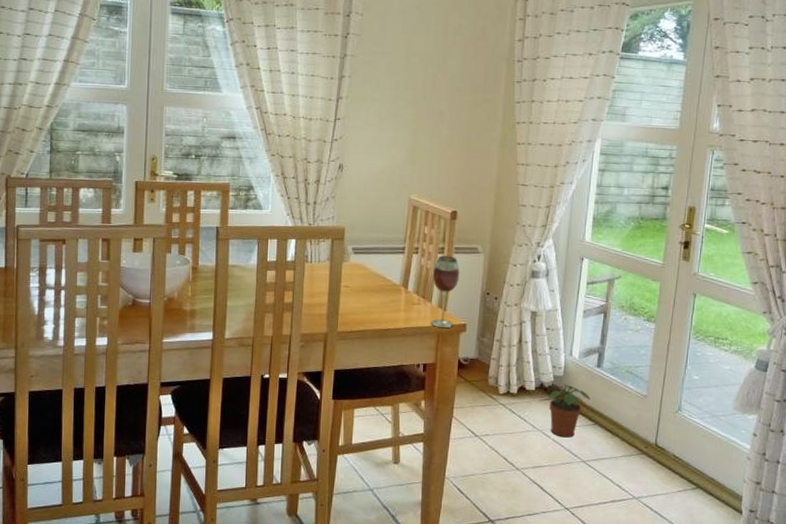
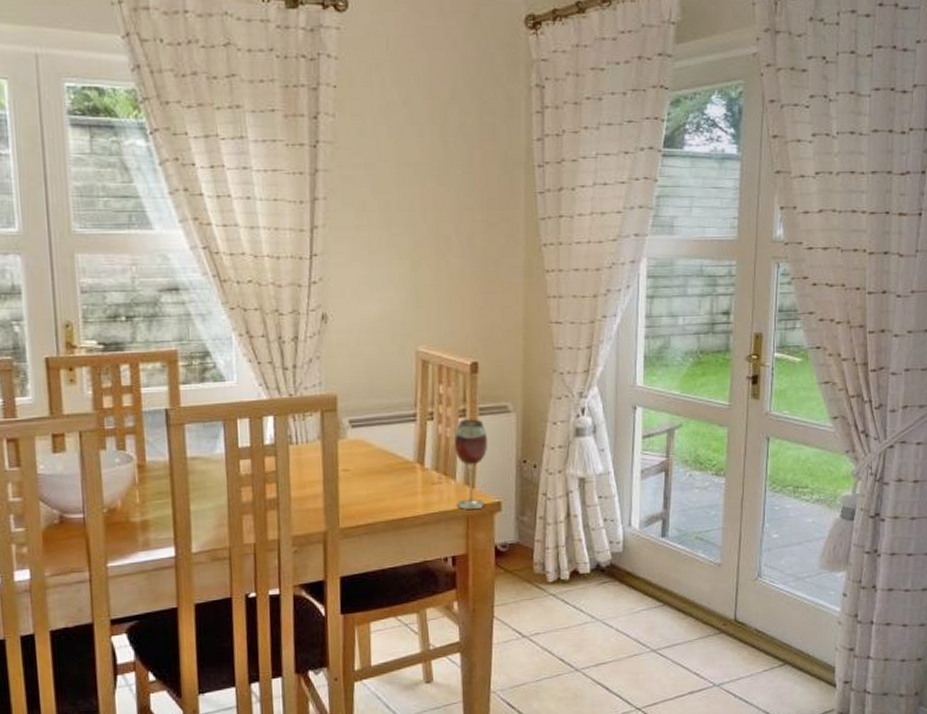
potted plant: present [548,384,591,438] -> none [606,561,657,626]

